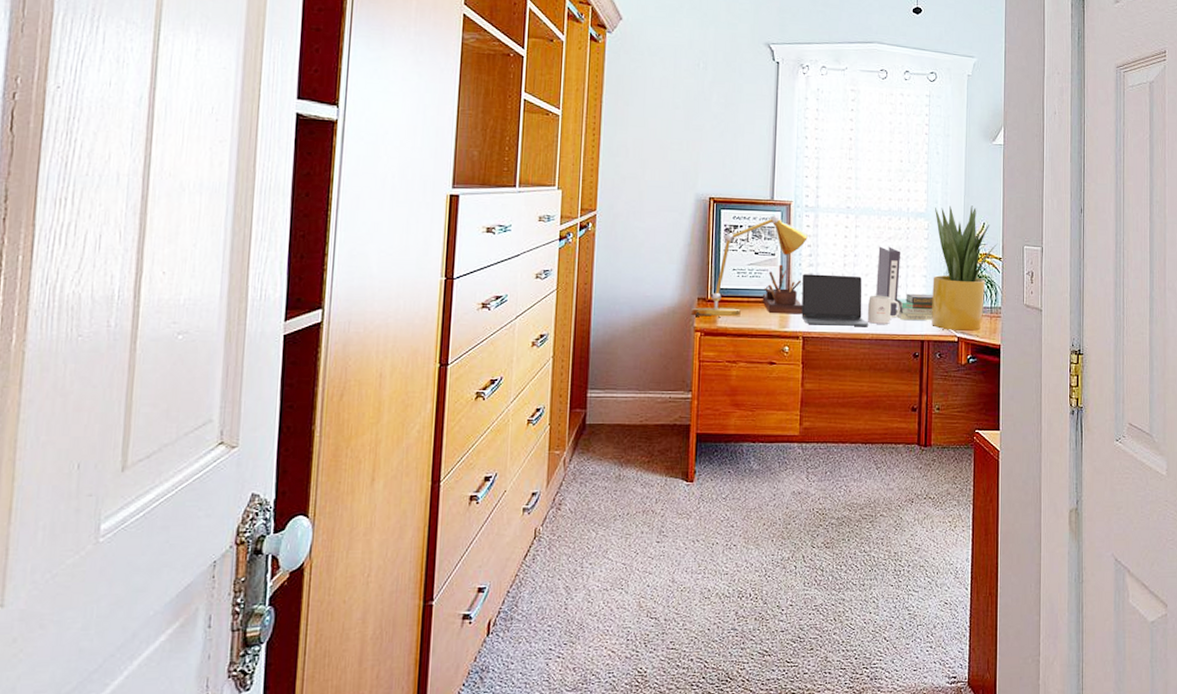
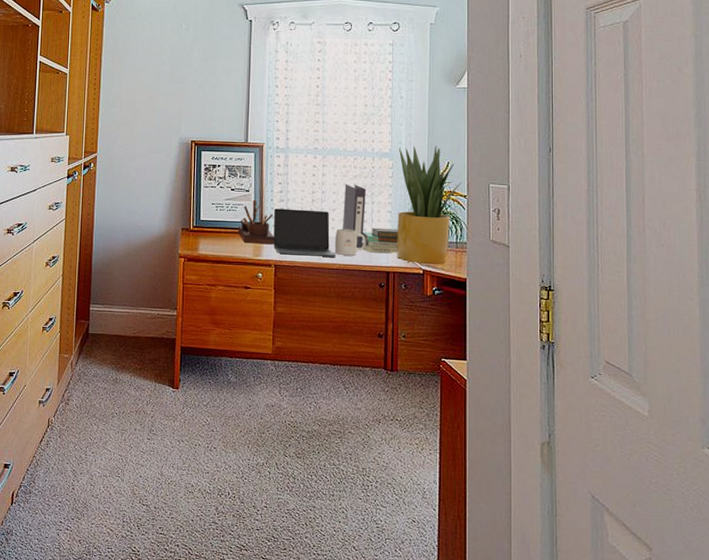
desk lamp: present [690,215,808,317] -> none [175,156,279,246]

